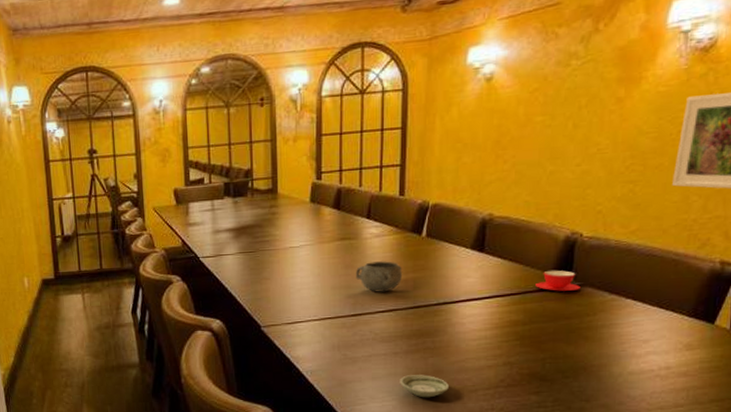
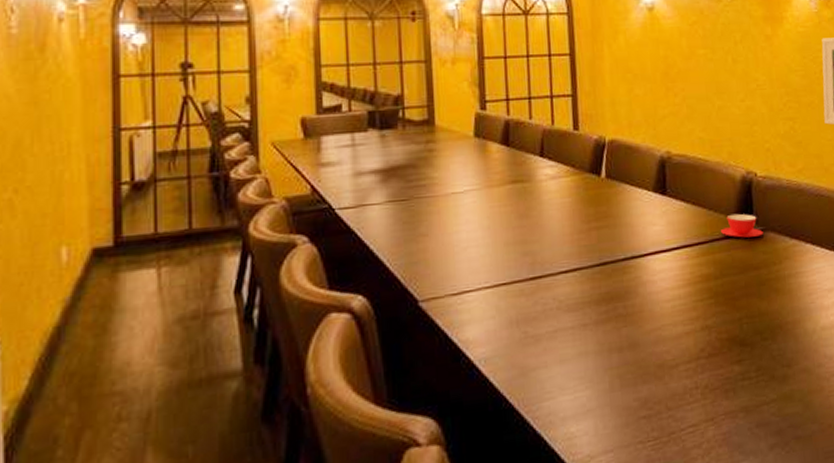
decorative bowl: present [356,261,402,292] -> none [532,208,584,248]
saucer: present [400,375,449,398] -> none [592,350,648,382]

